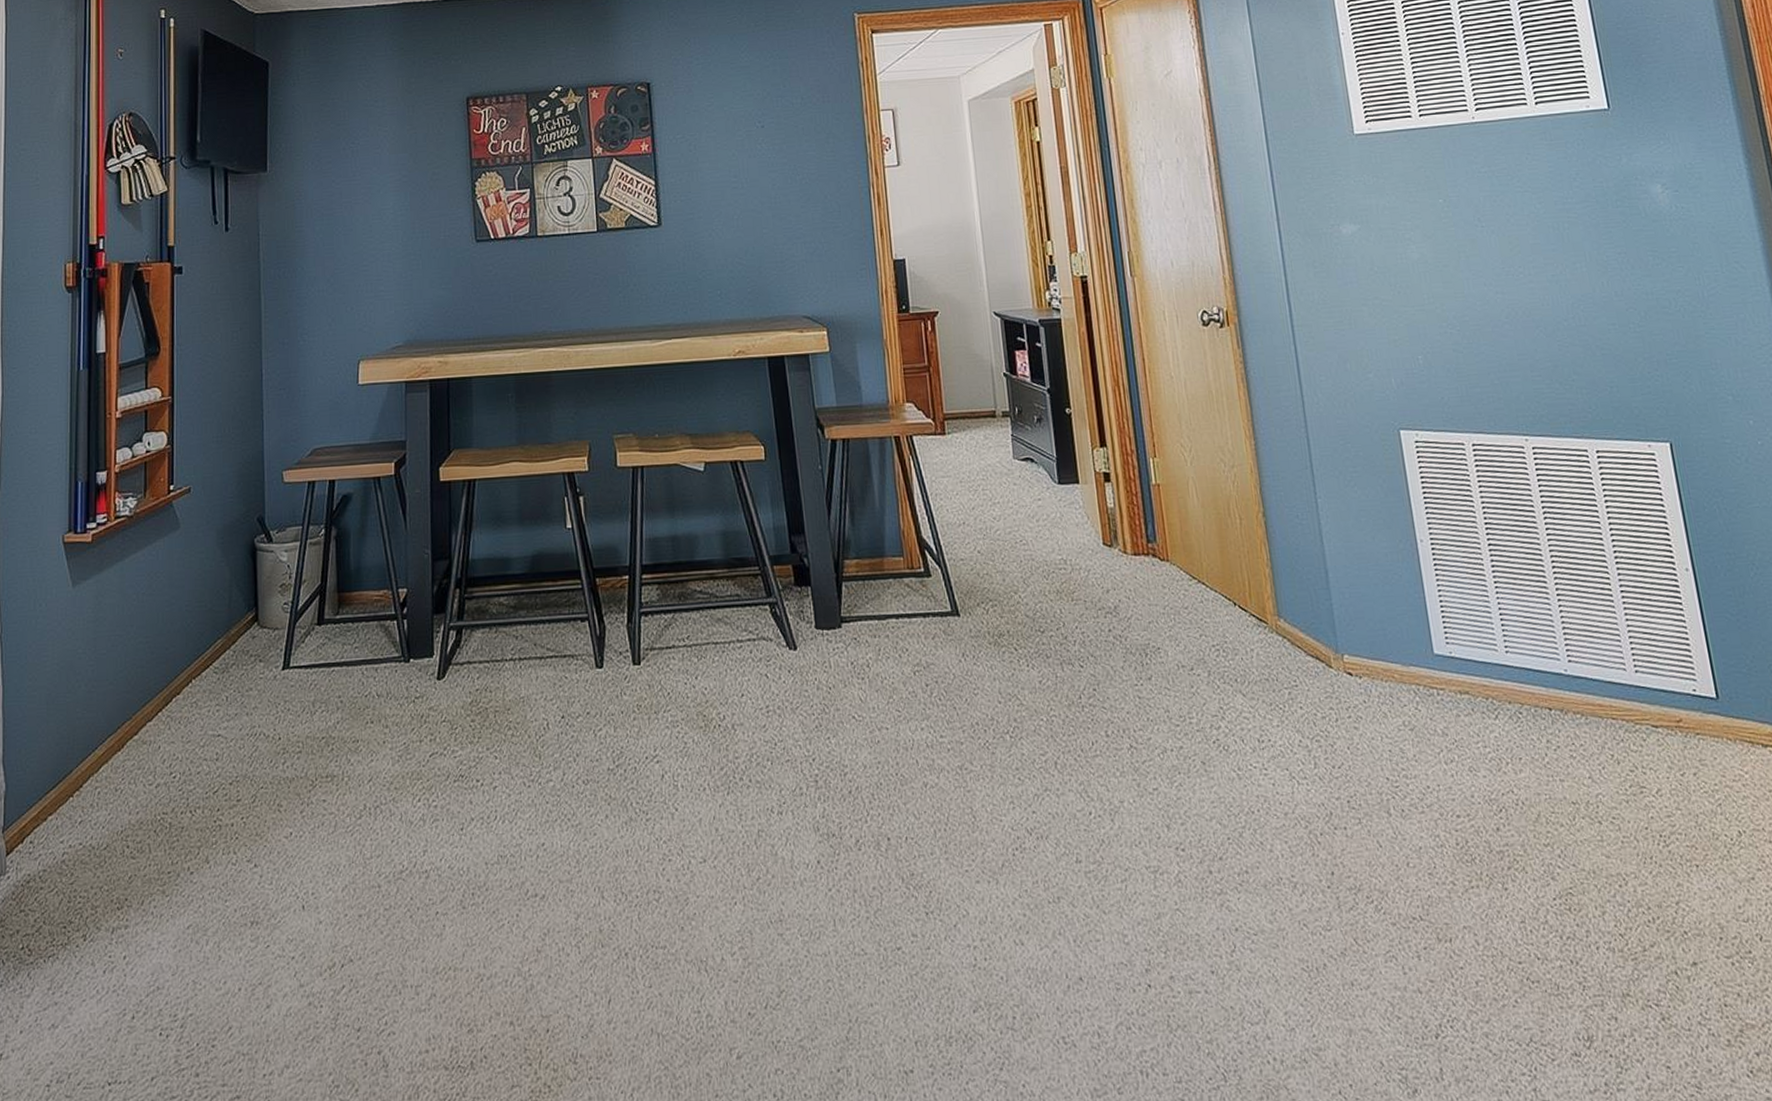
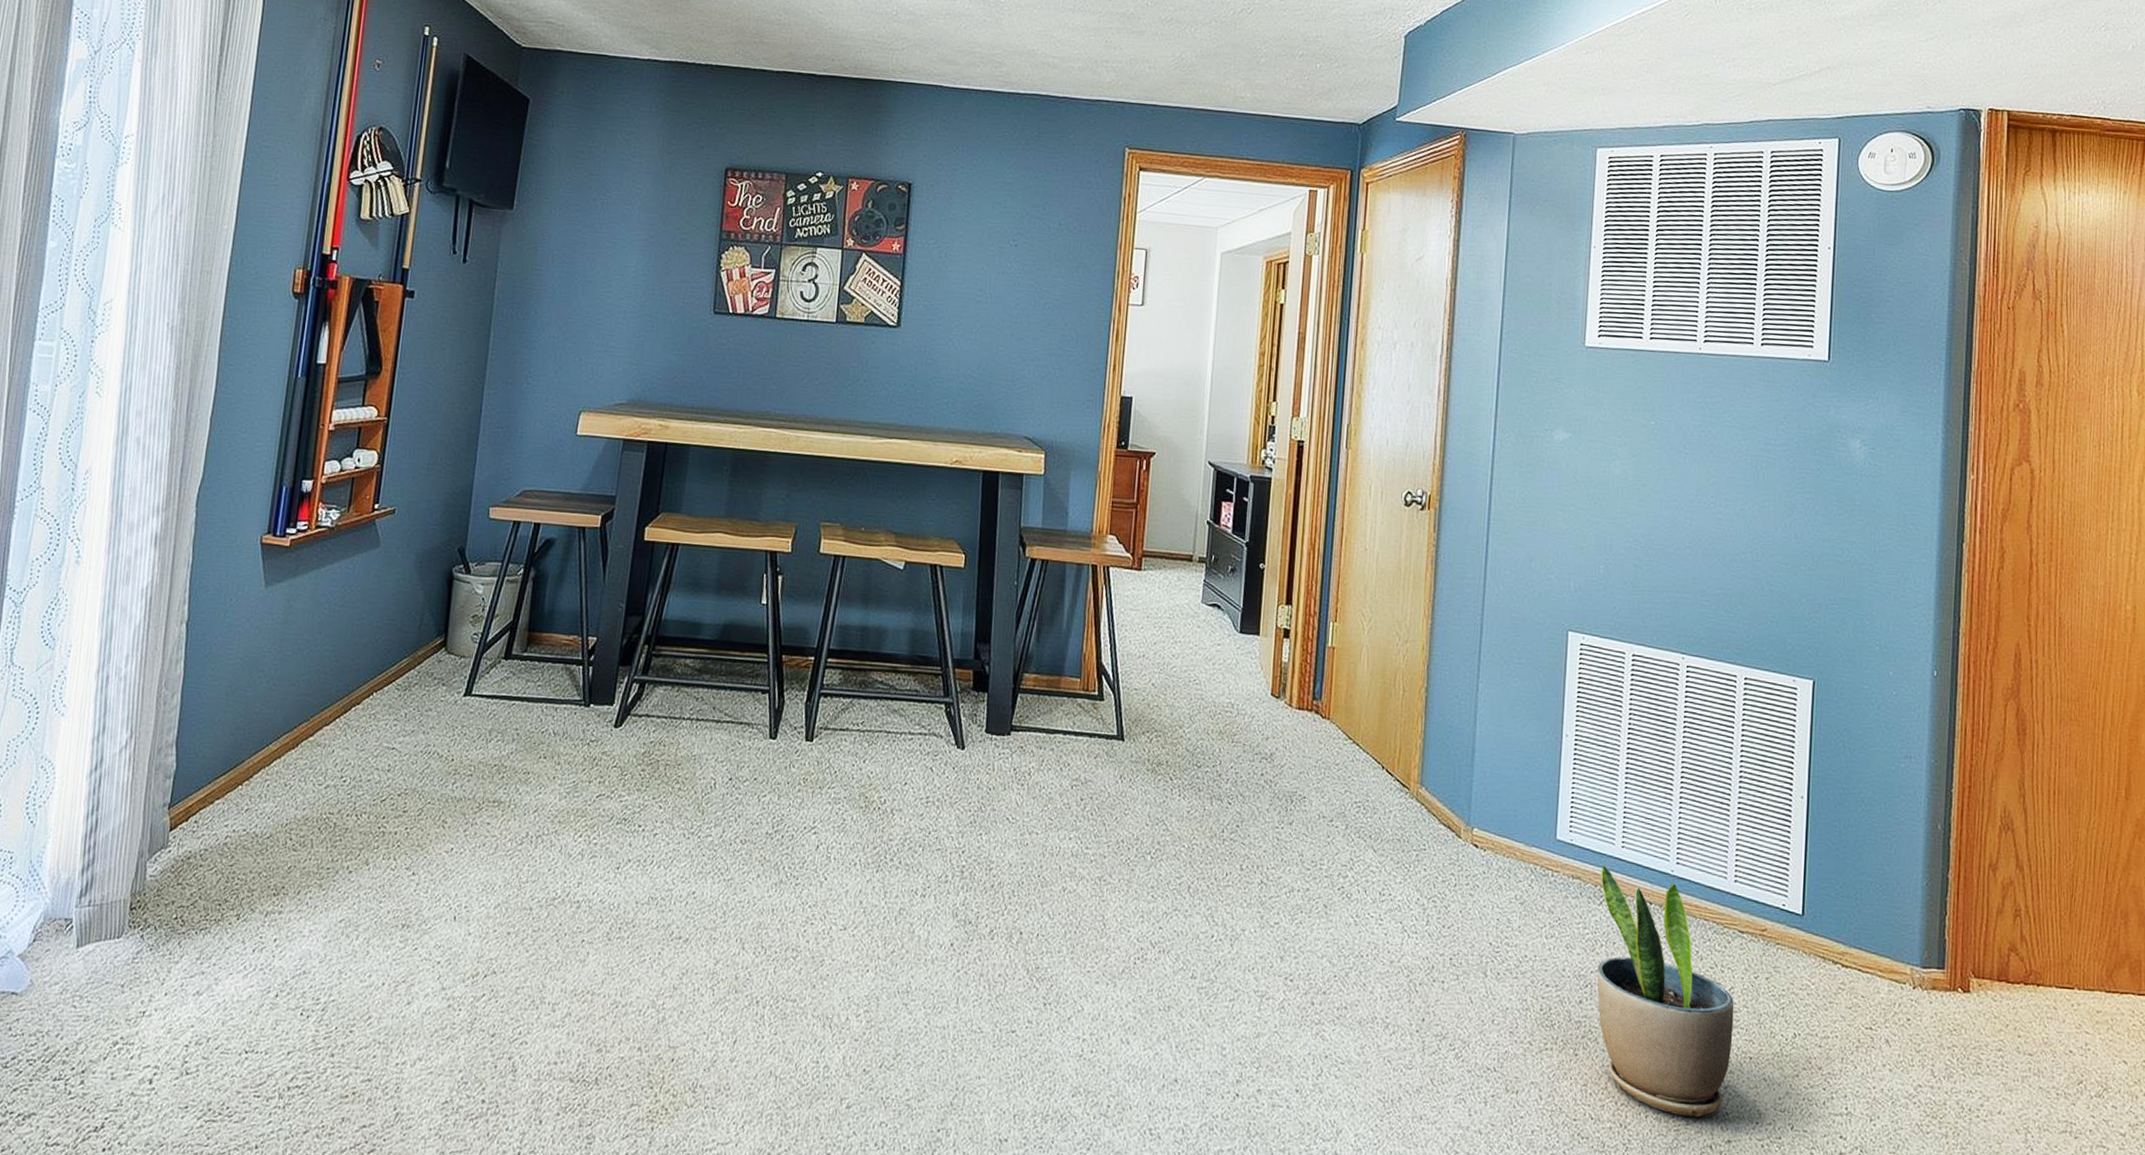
potted plant: none [1488,675,1678,942] -> present [1597,865,1735,1117]

